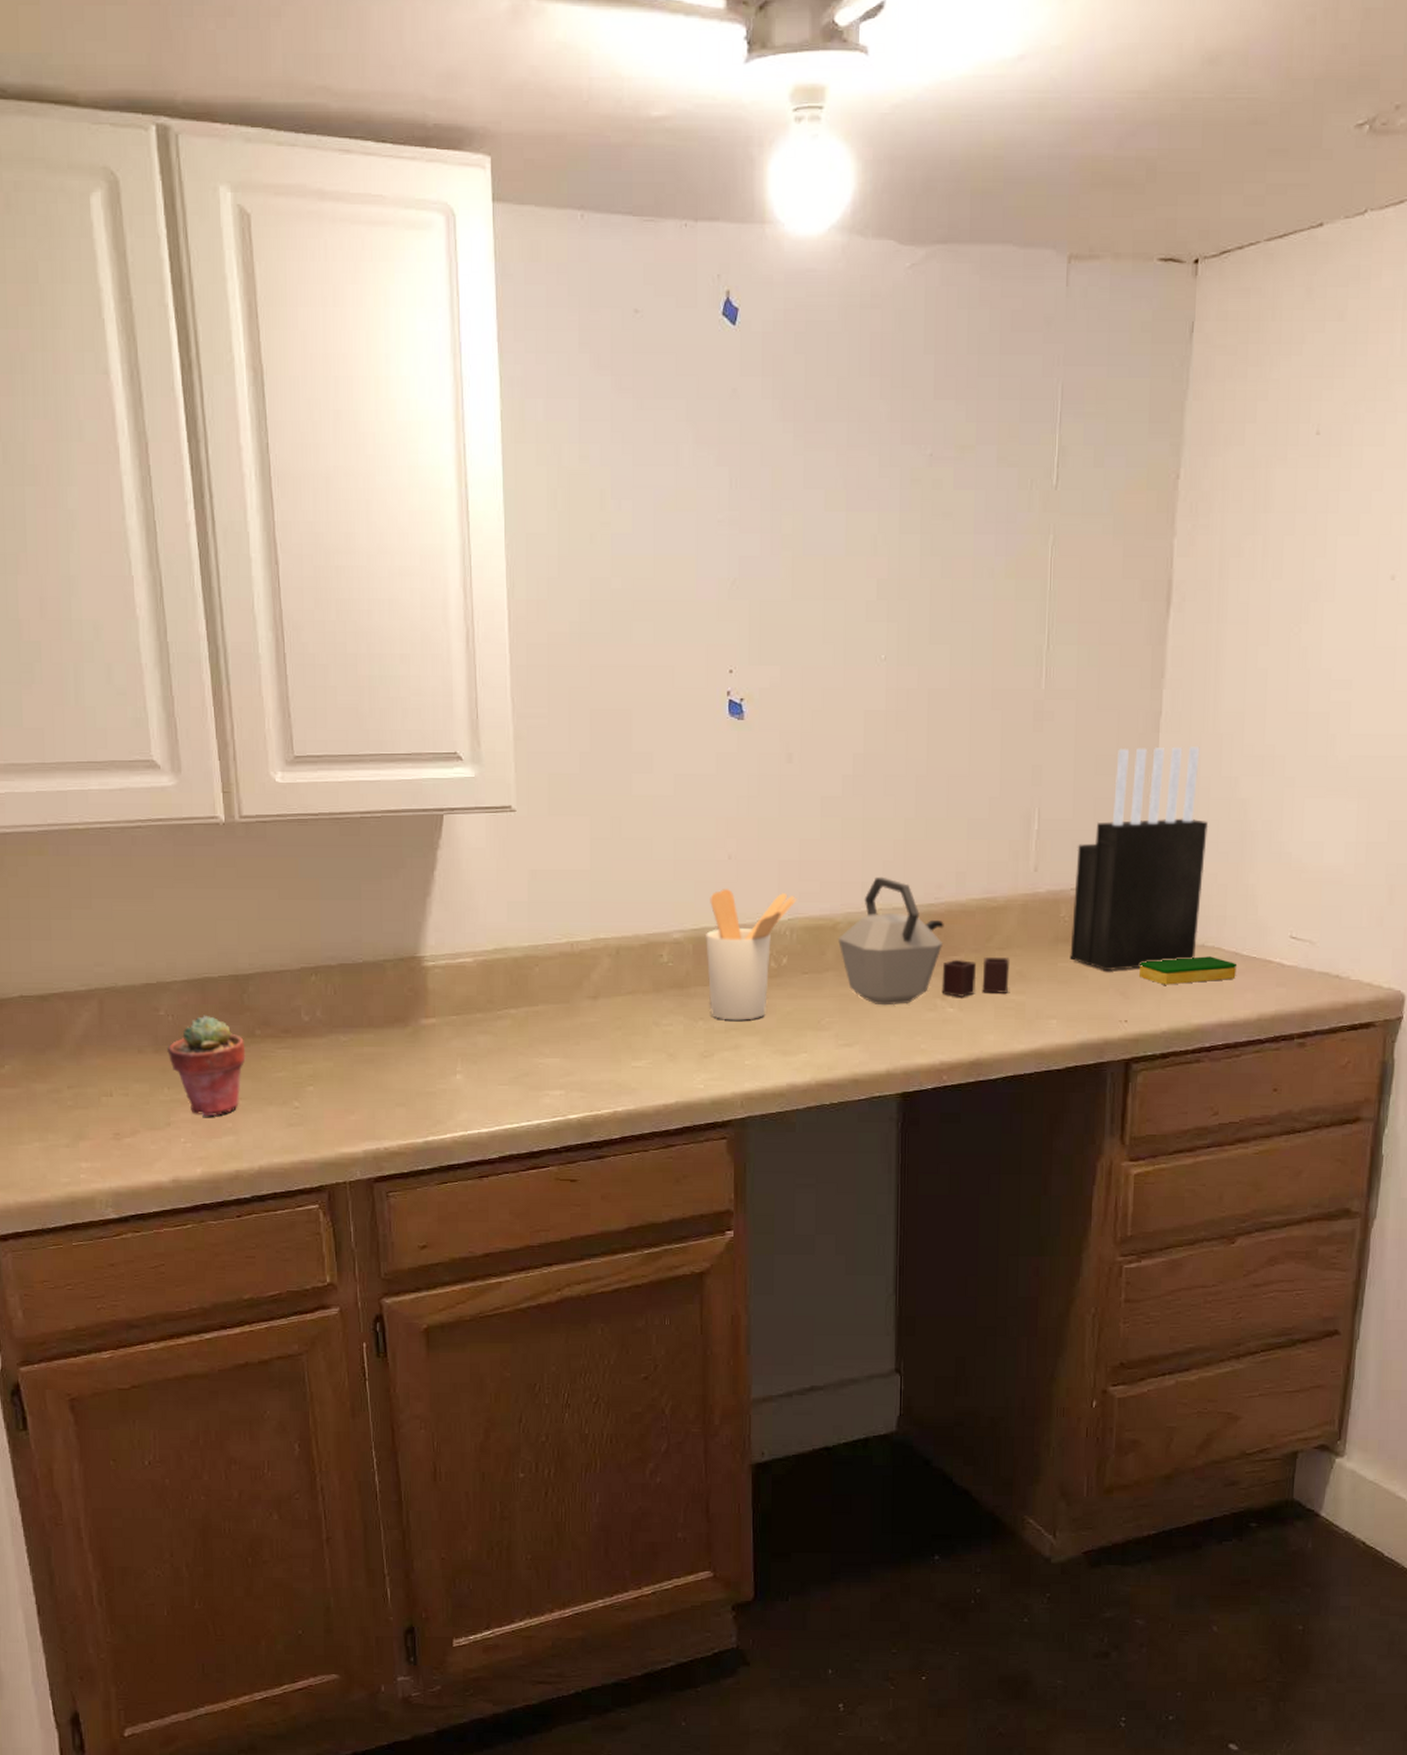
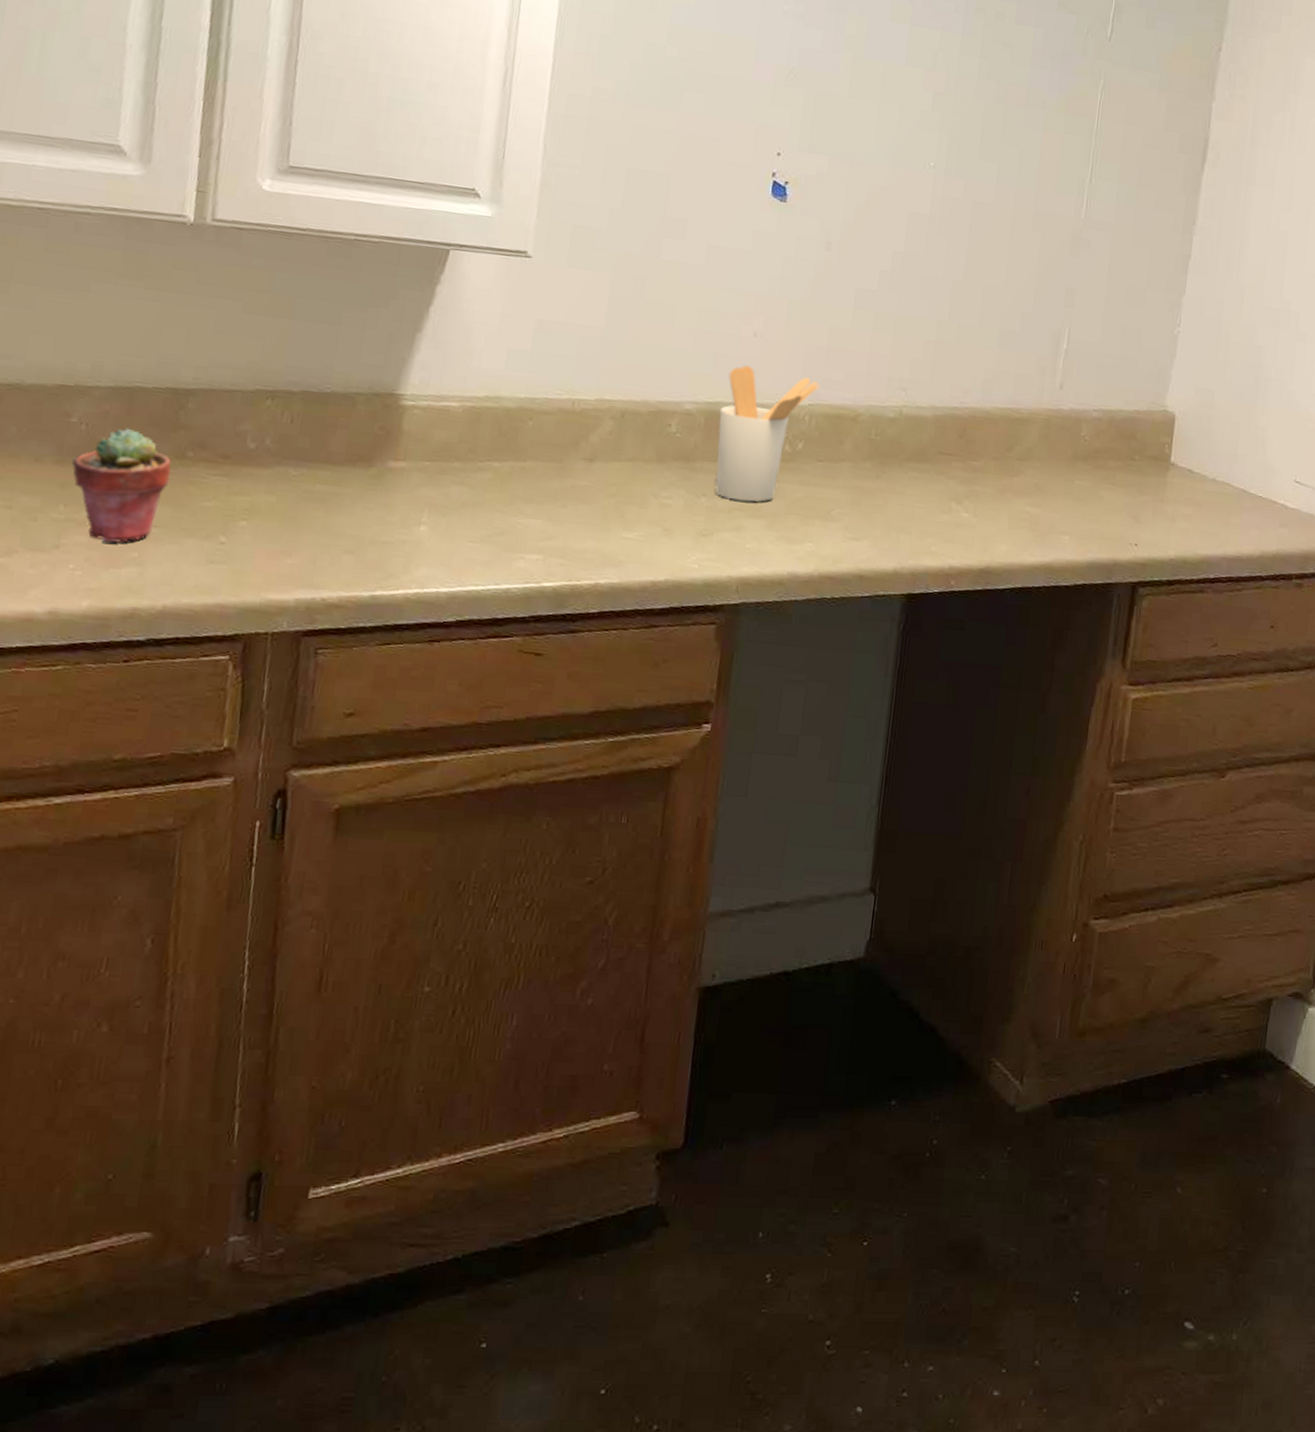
kettle: present [838,876,1010,1006] -> none [858,373,1029,505]
knife block: present [1070,746,1209,972] -> none [1087,283,1227,495]
dish sponge: present [1139,956,1238,985] -> none [1152,488,1245,516]

